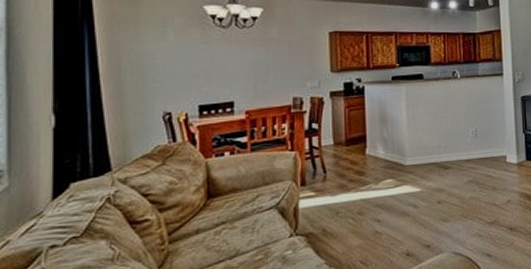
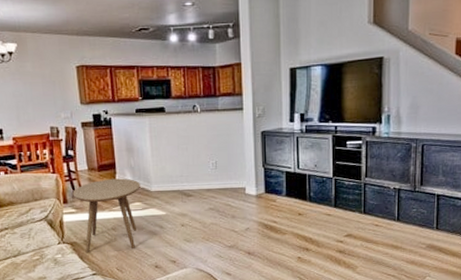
side table: none [313,152,393,246] -> present [72,178,141,254]

